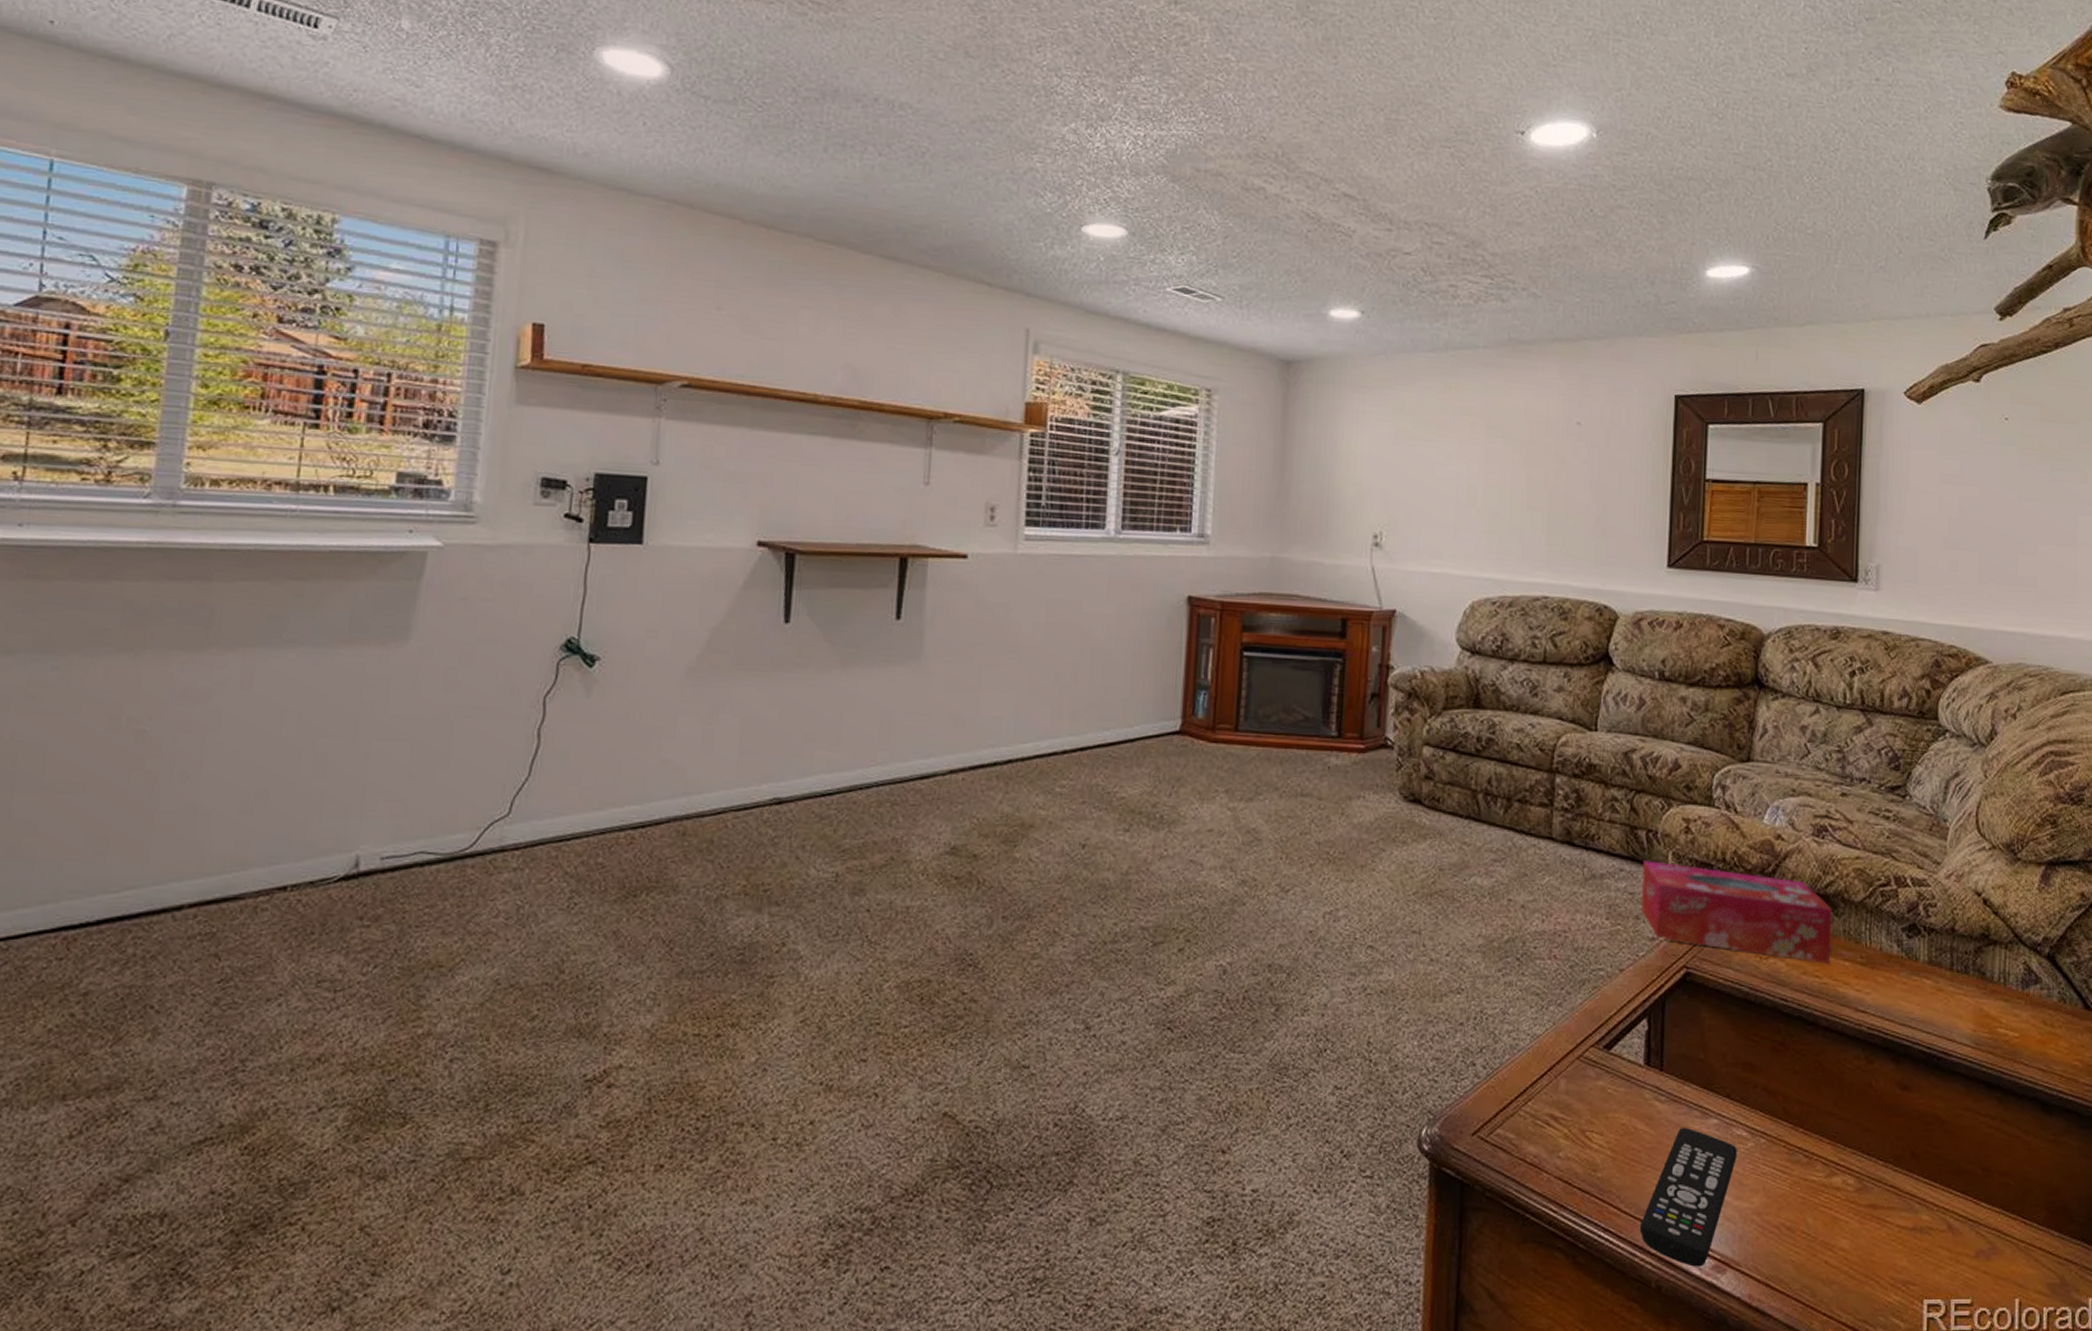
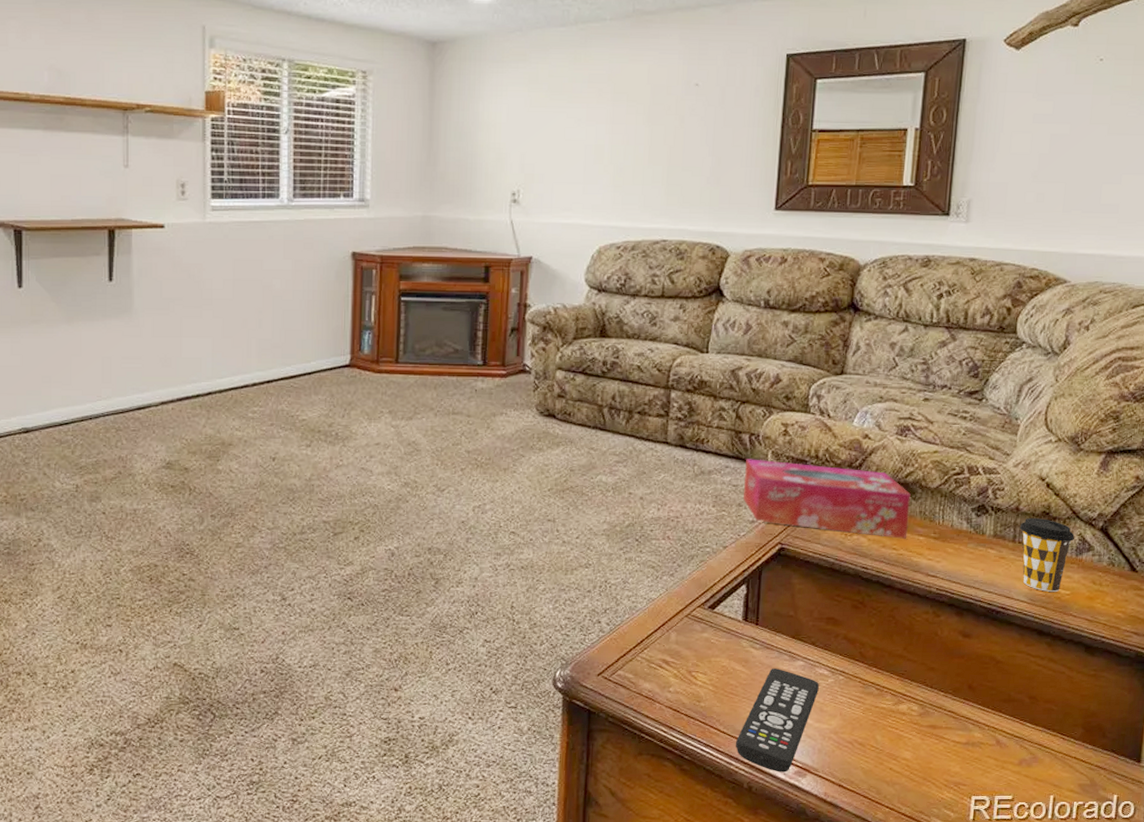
coffee cup: none [1957,940,2019,1033] -> present [1019,517,1075,592]

